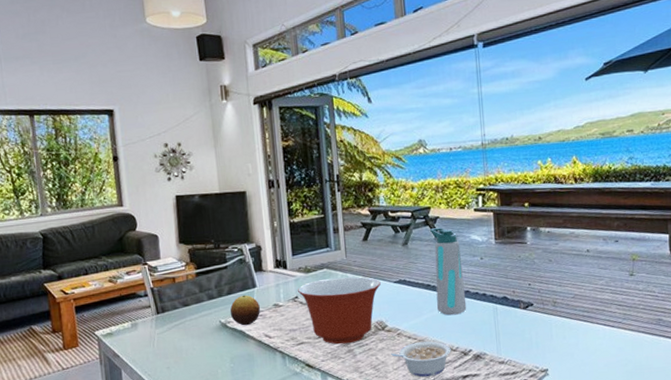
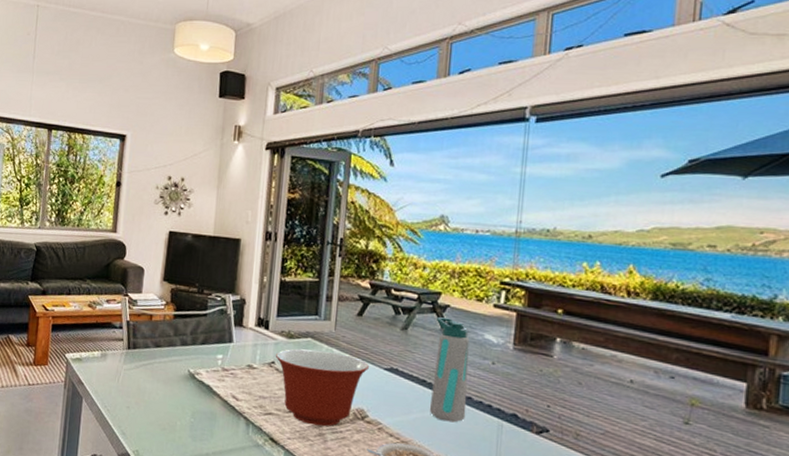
fruit: present [230,294,260,326] -> none [200,347,233,382]

